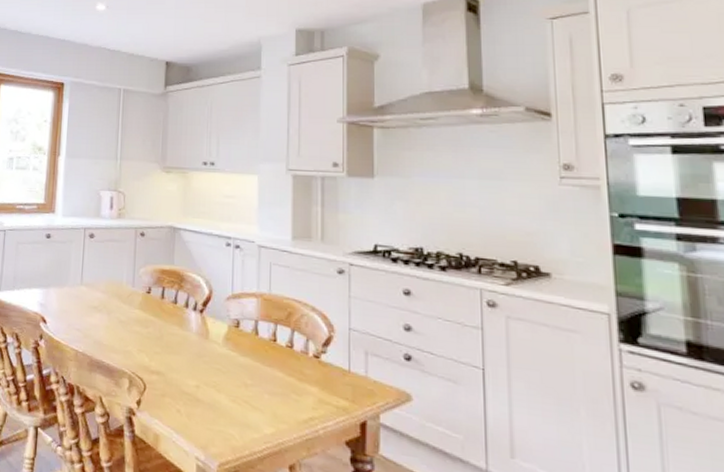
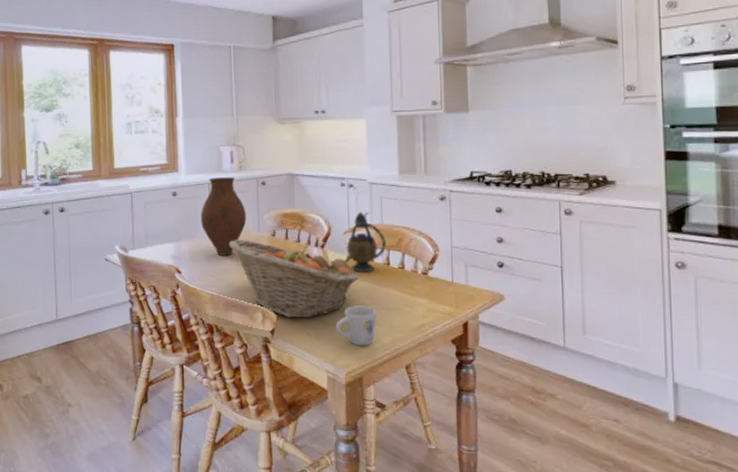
vase: none [72,223,122,310] -> present [200,177,247,256]
fruit basket: none [100,292,240,392] -> present [229,239,359,318]
teapot: none [208,276,275,347] -> present [330,211,387,273]
mug: none [210,384,259,434] -> present [335,306,377,346]

